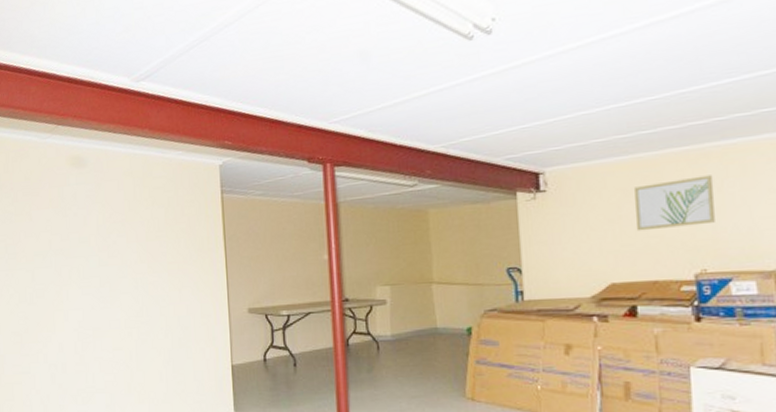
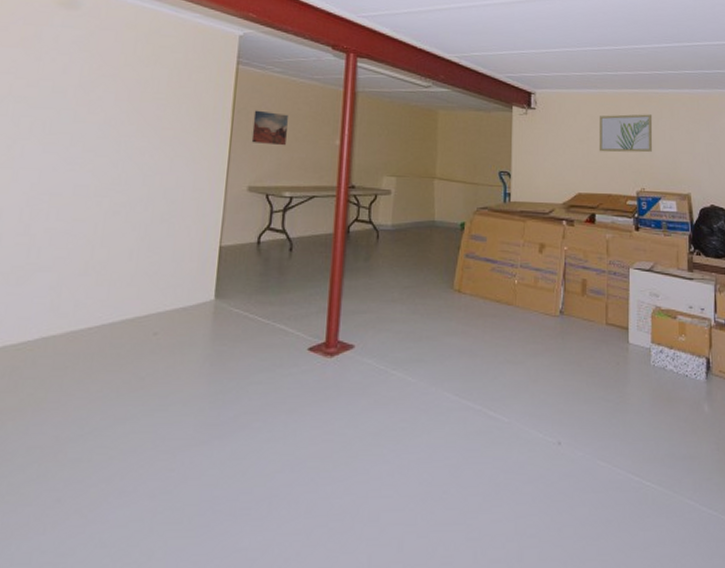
wall art: none [243,235,276,267] -> present [251,110,288,146]

